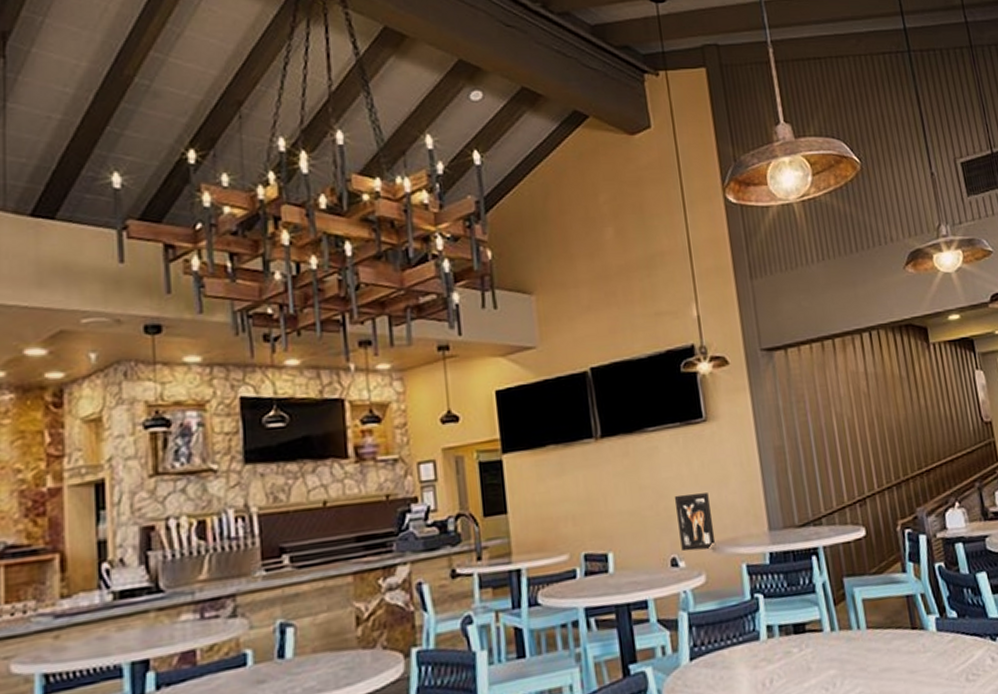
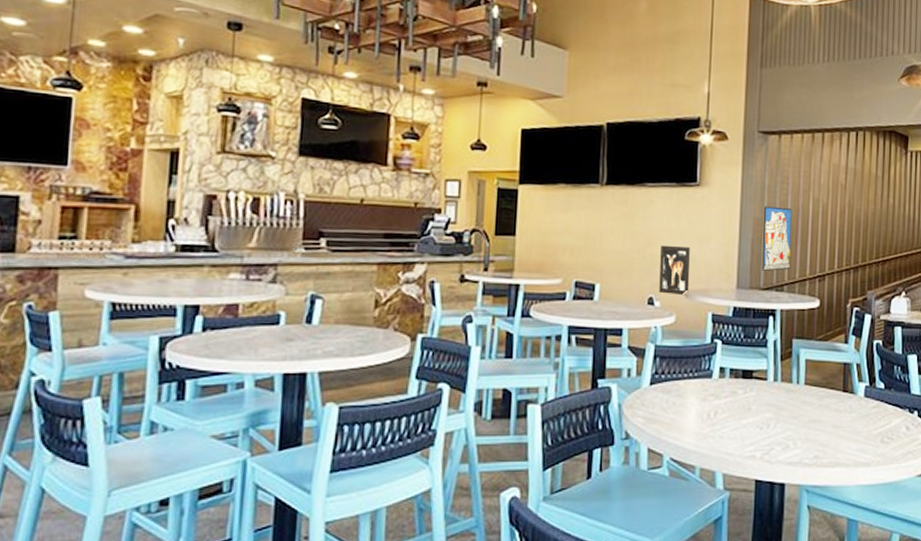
wall art: none [782,429,824,505] -> present [762,206,792,271]

